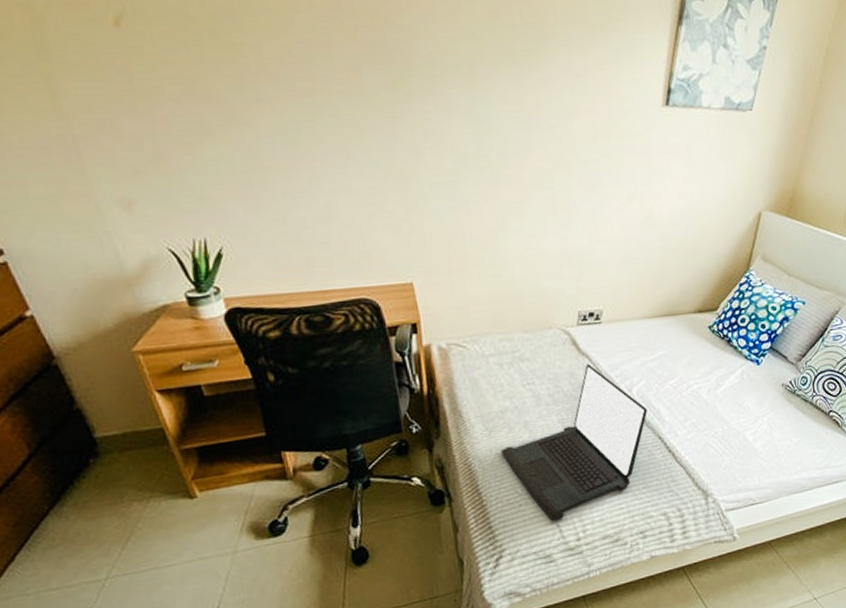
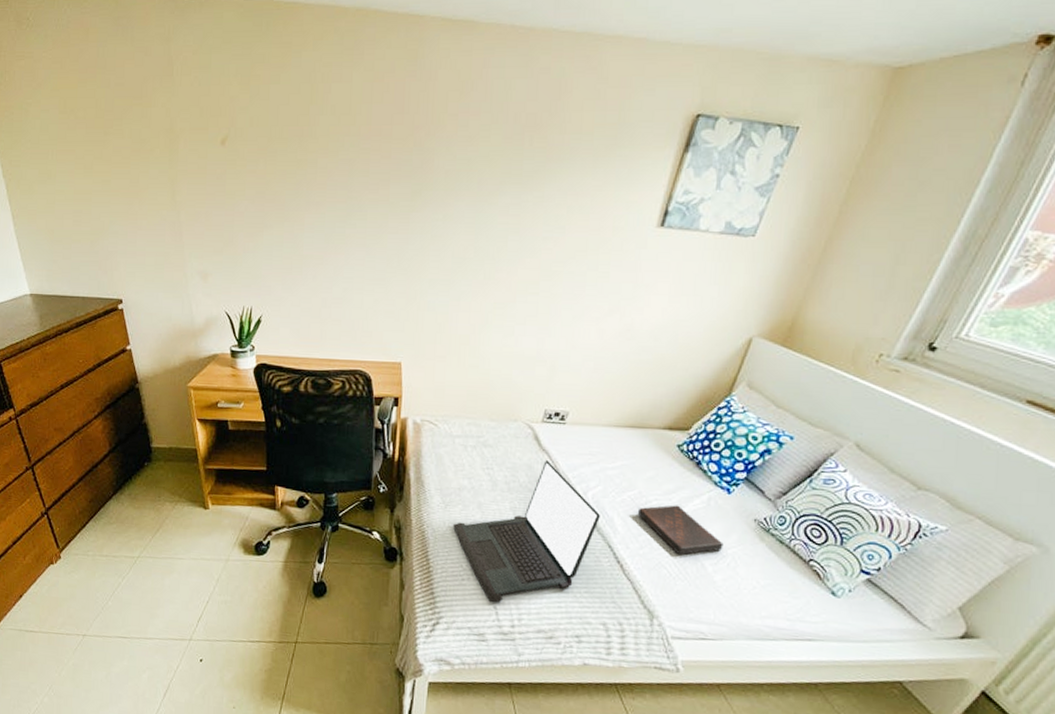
book: none [681,384,759,432] -> present [637,505,724,555]

